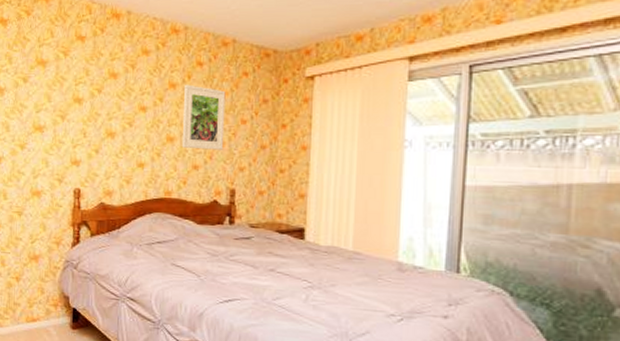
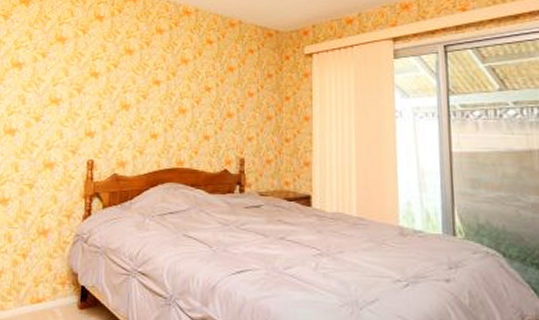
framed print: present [181,84,226,150] -> none [193,60,234,121]

